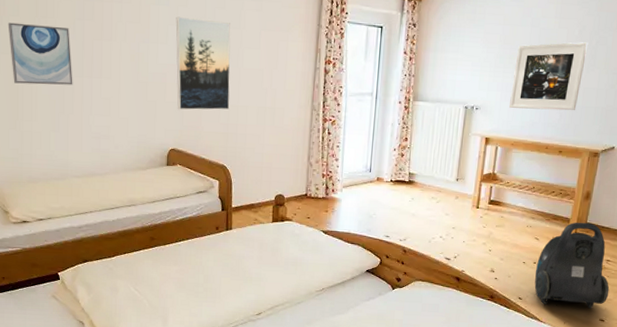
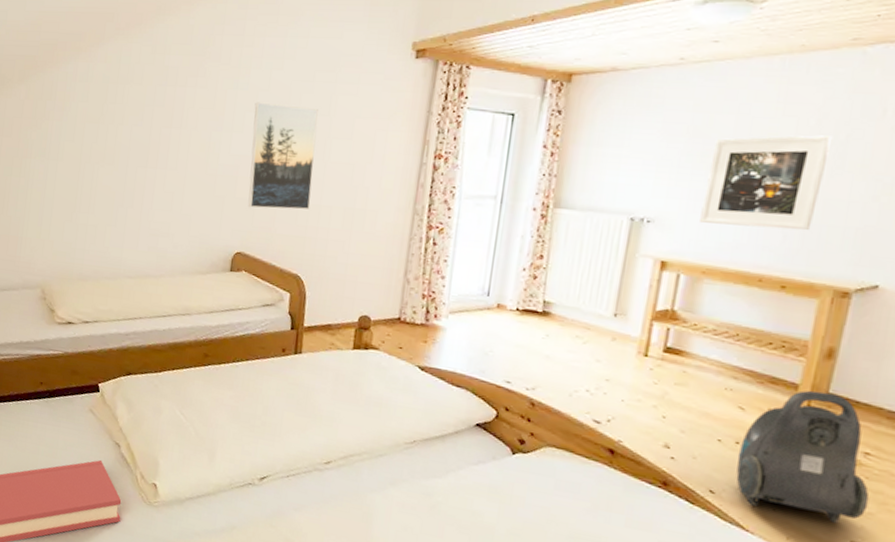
wall art: present [7,22,73,85] -> none [74,109,138,176]

